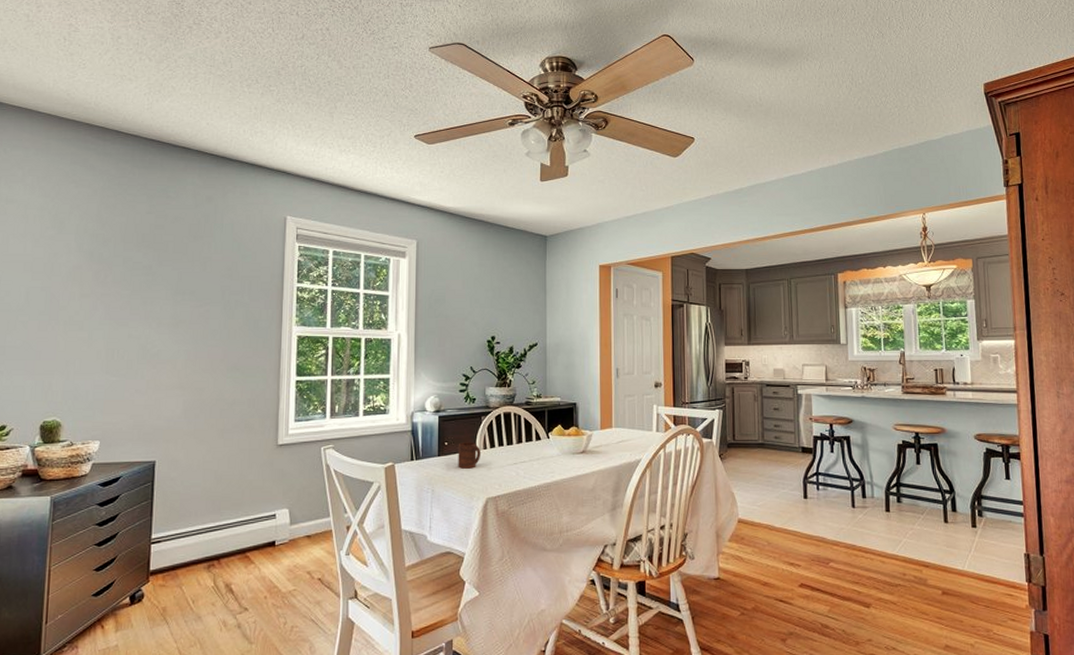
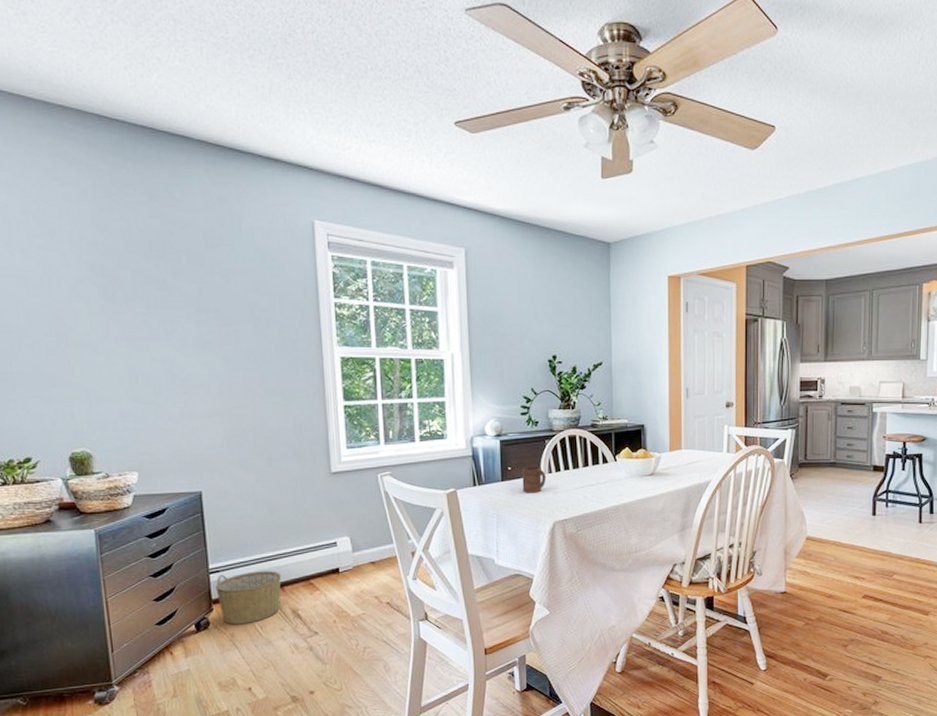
basket: none [155,542,219,599] -> present [215,571,281,625]

